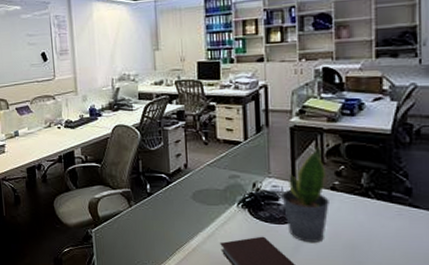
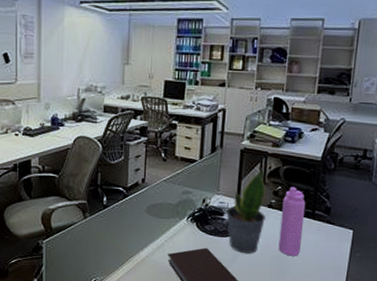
water bottle: none [348,165,379,246] -> present [278,186,306,256]

